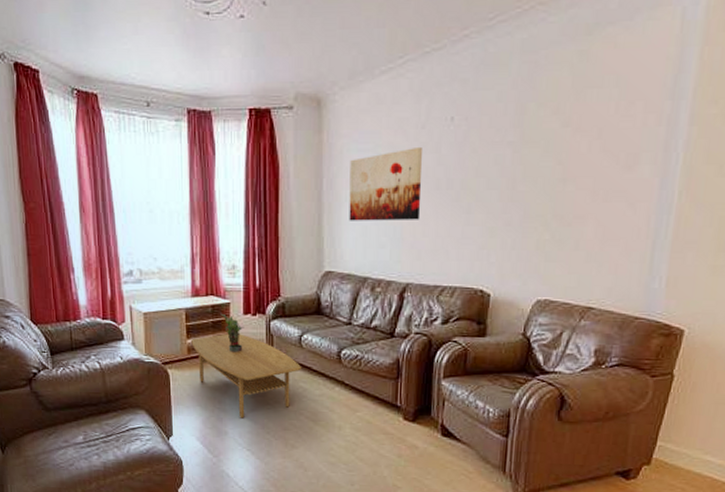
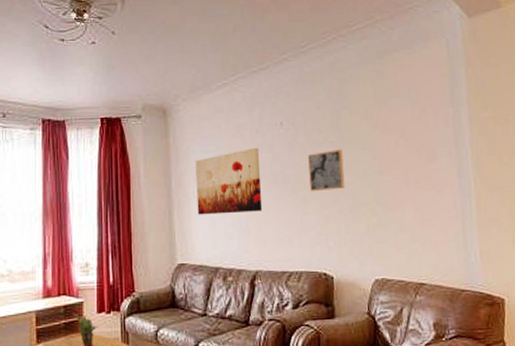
wall art: none [477,152,522,201] -> present [308,150,345,192]

